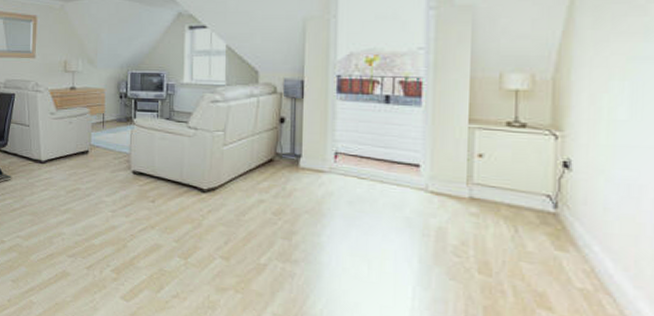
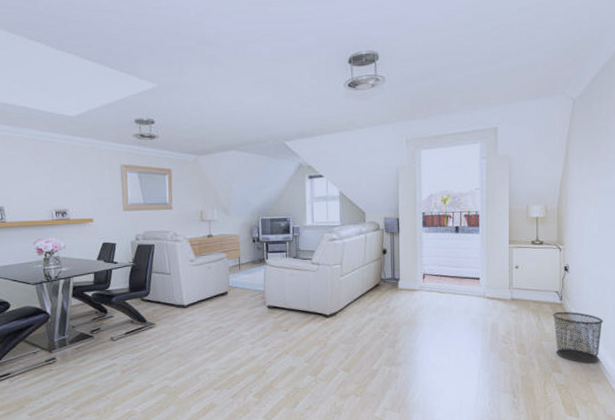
waste bin: none [539,223,635,307] -> present [552,311,604,364]

